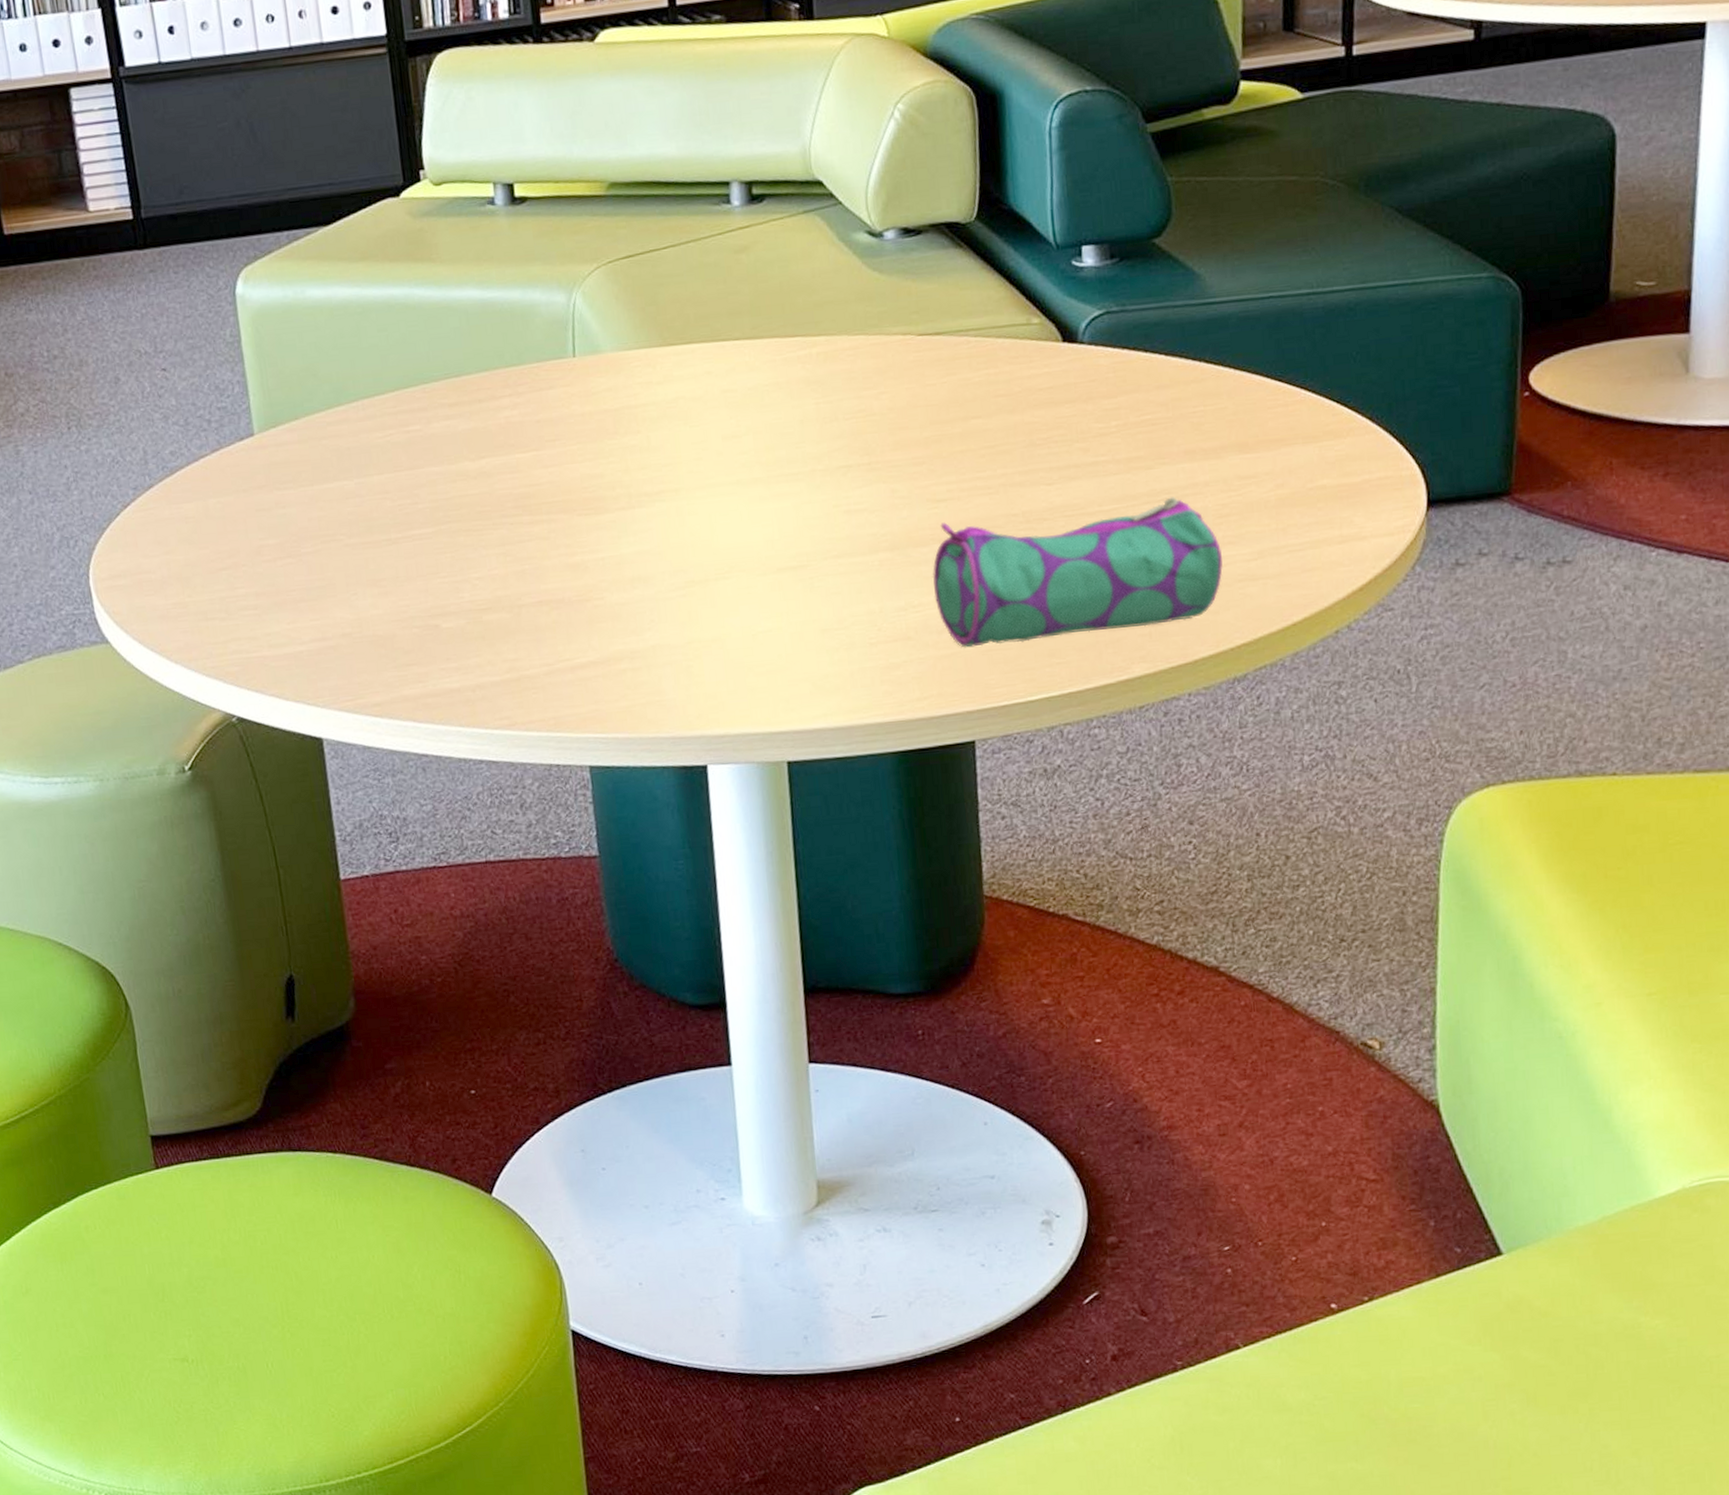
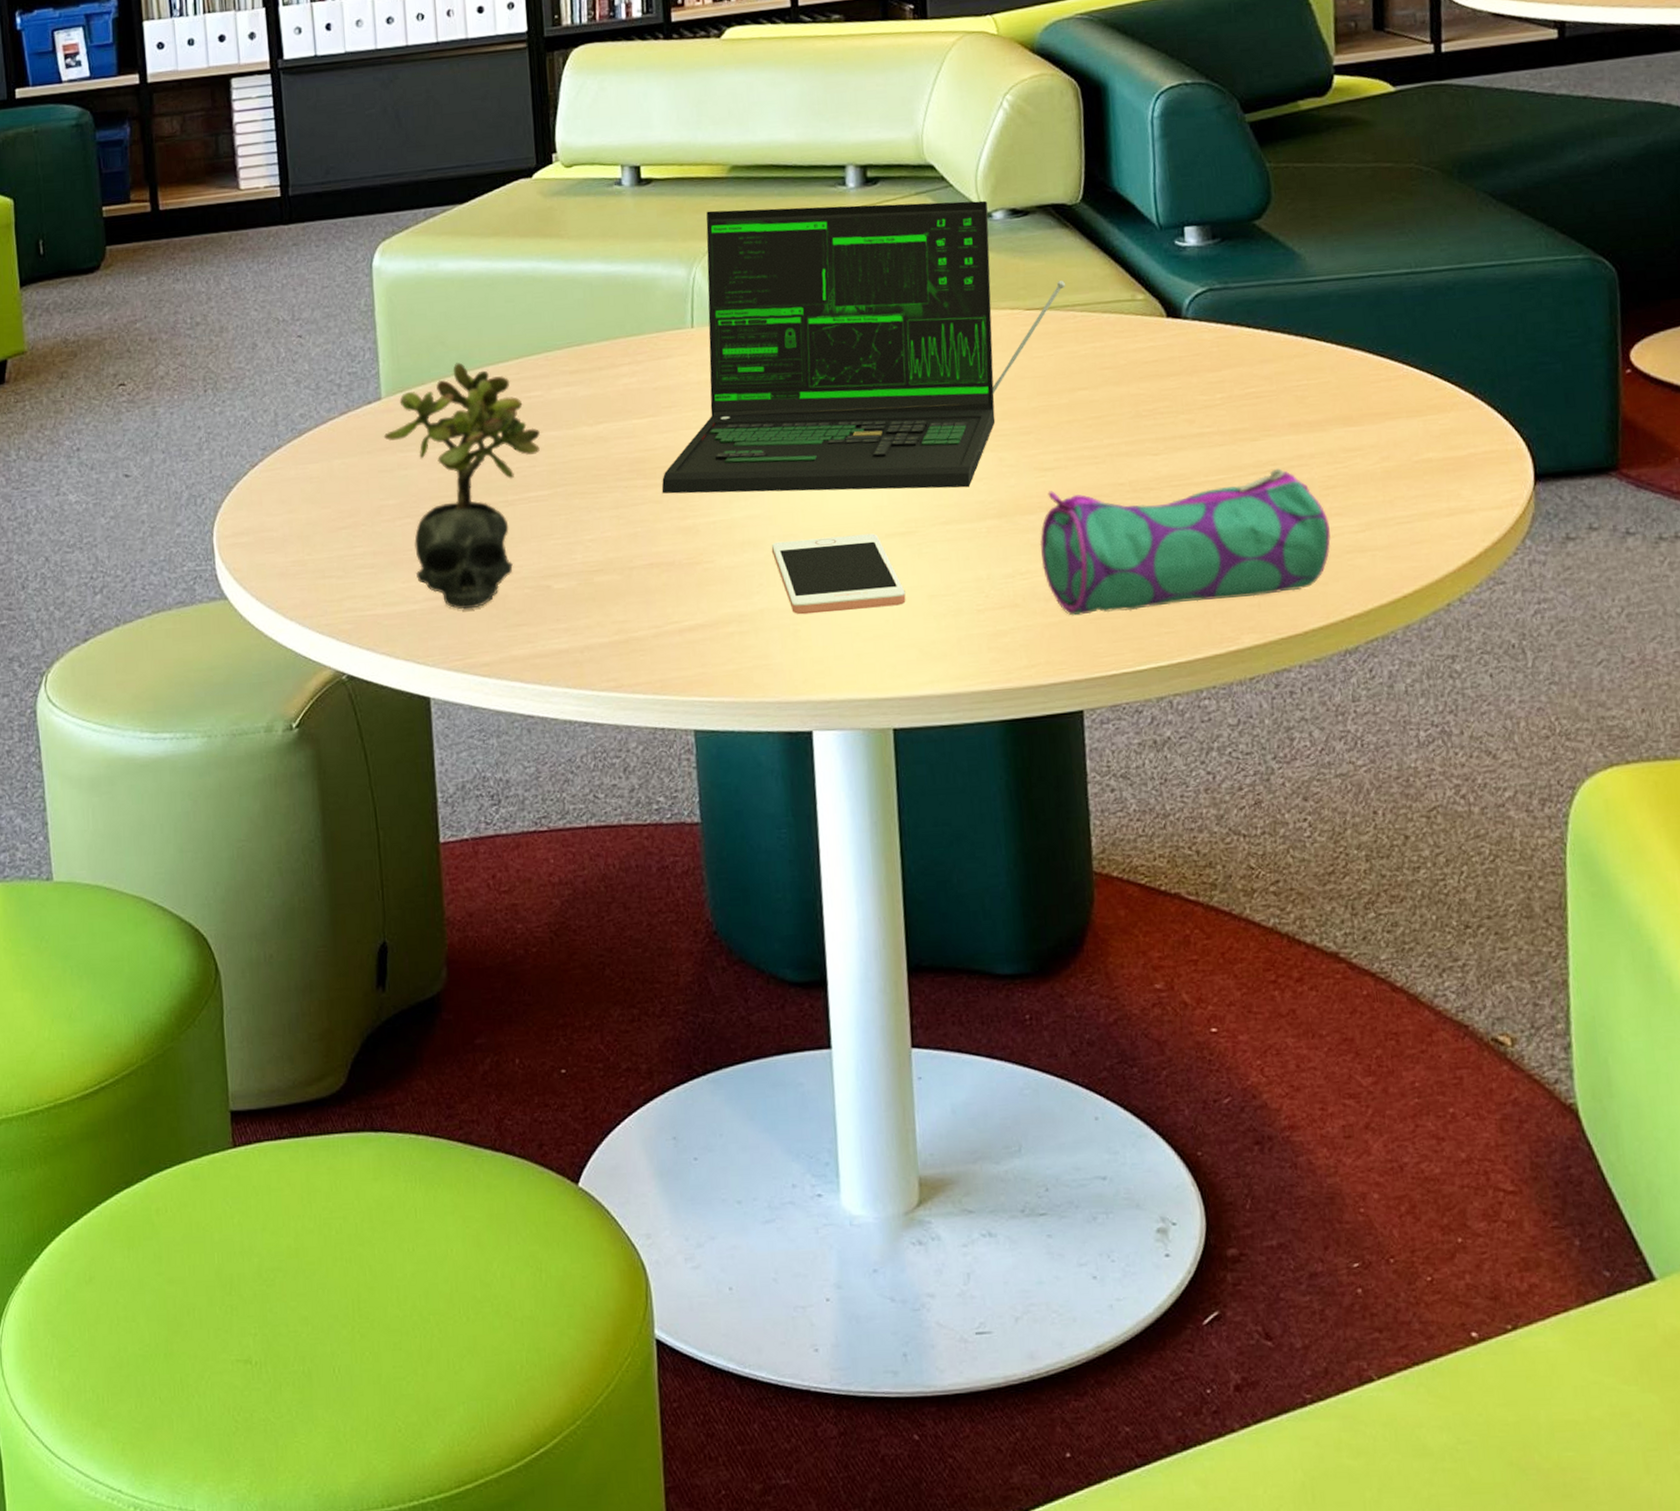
succulent plant: none [258,396,421,650] -> present [383,362,540,610]
laptop: none [548,219,959,530] -> present [661,200,1065,494]
cell phone: none [661,568,799,651] -> present [771,533,906,615]

